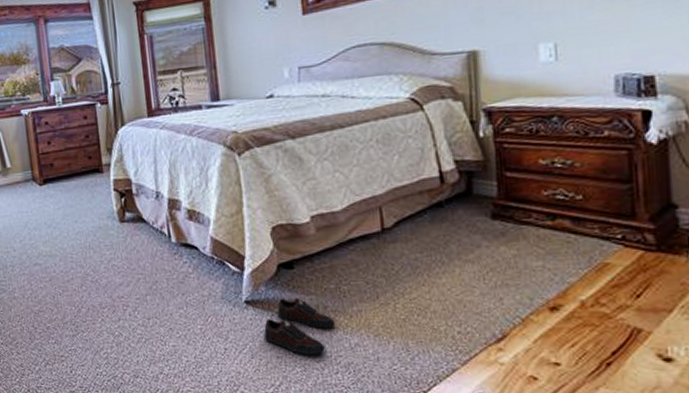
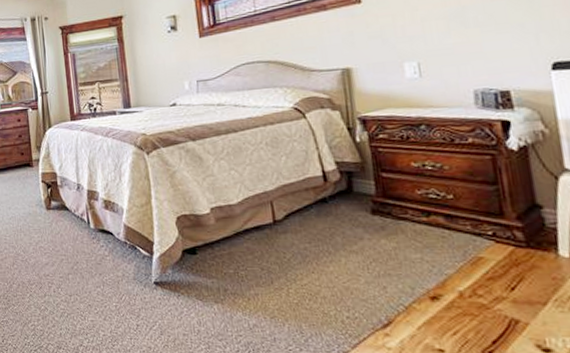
shoe: present [264,297,336,356] -> none [171,280,235,334]

